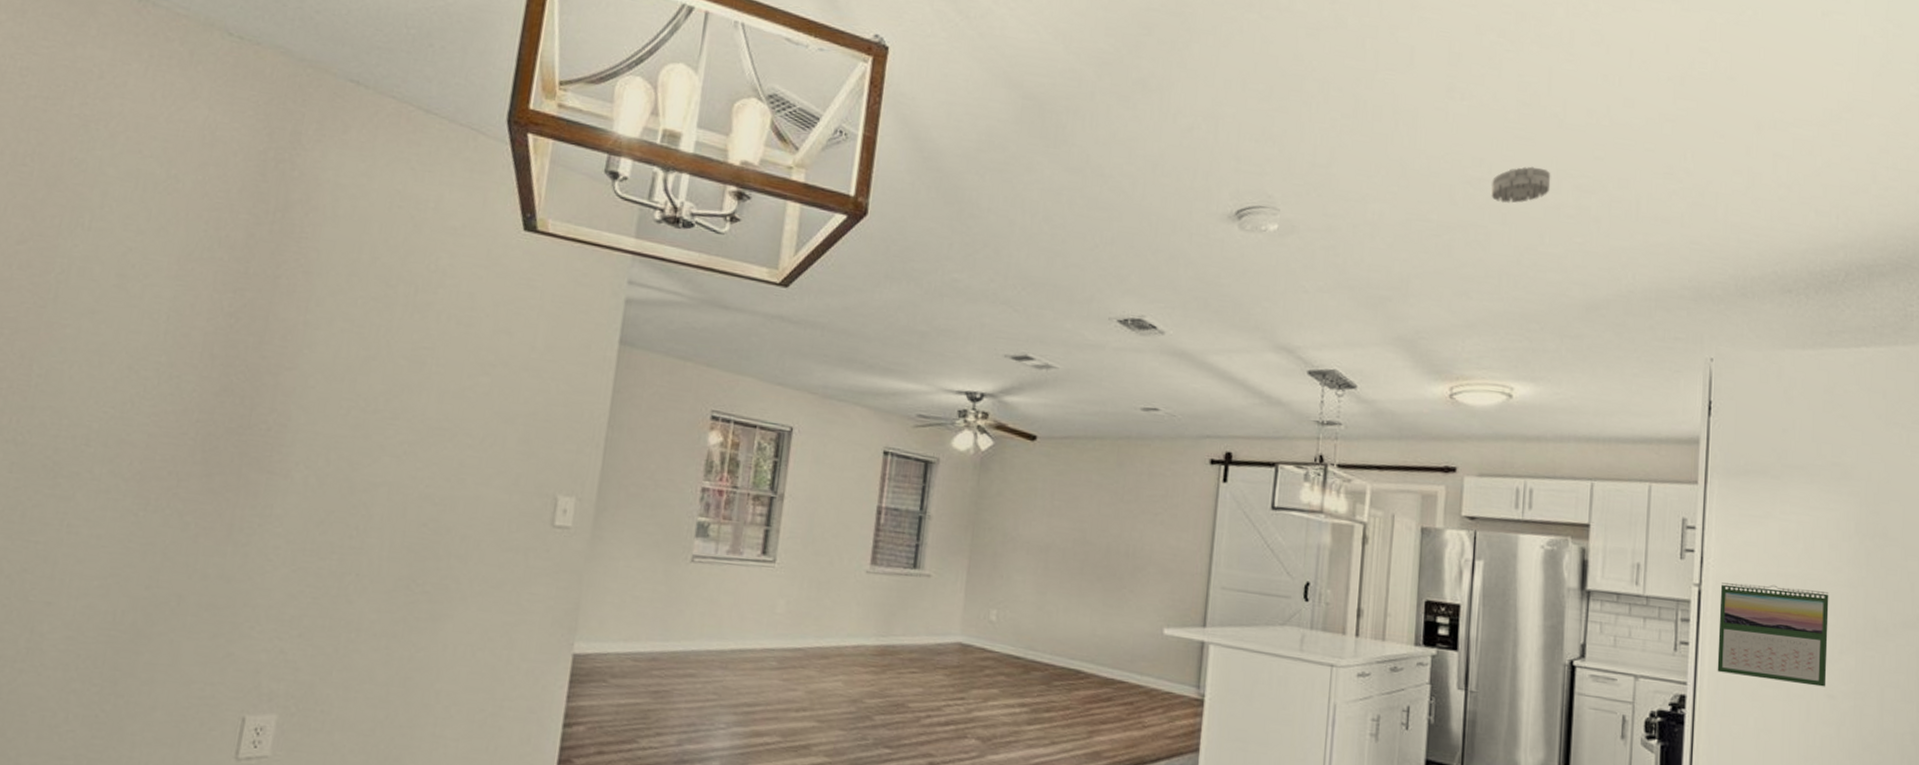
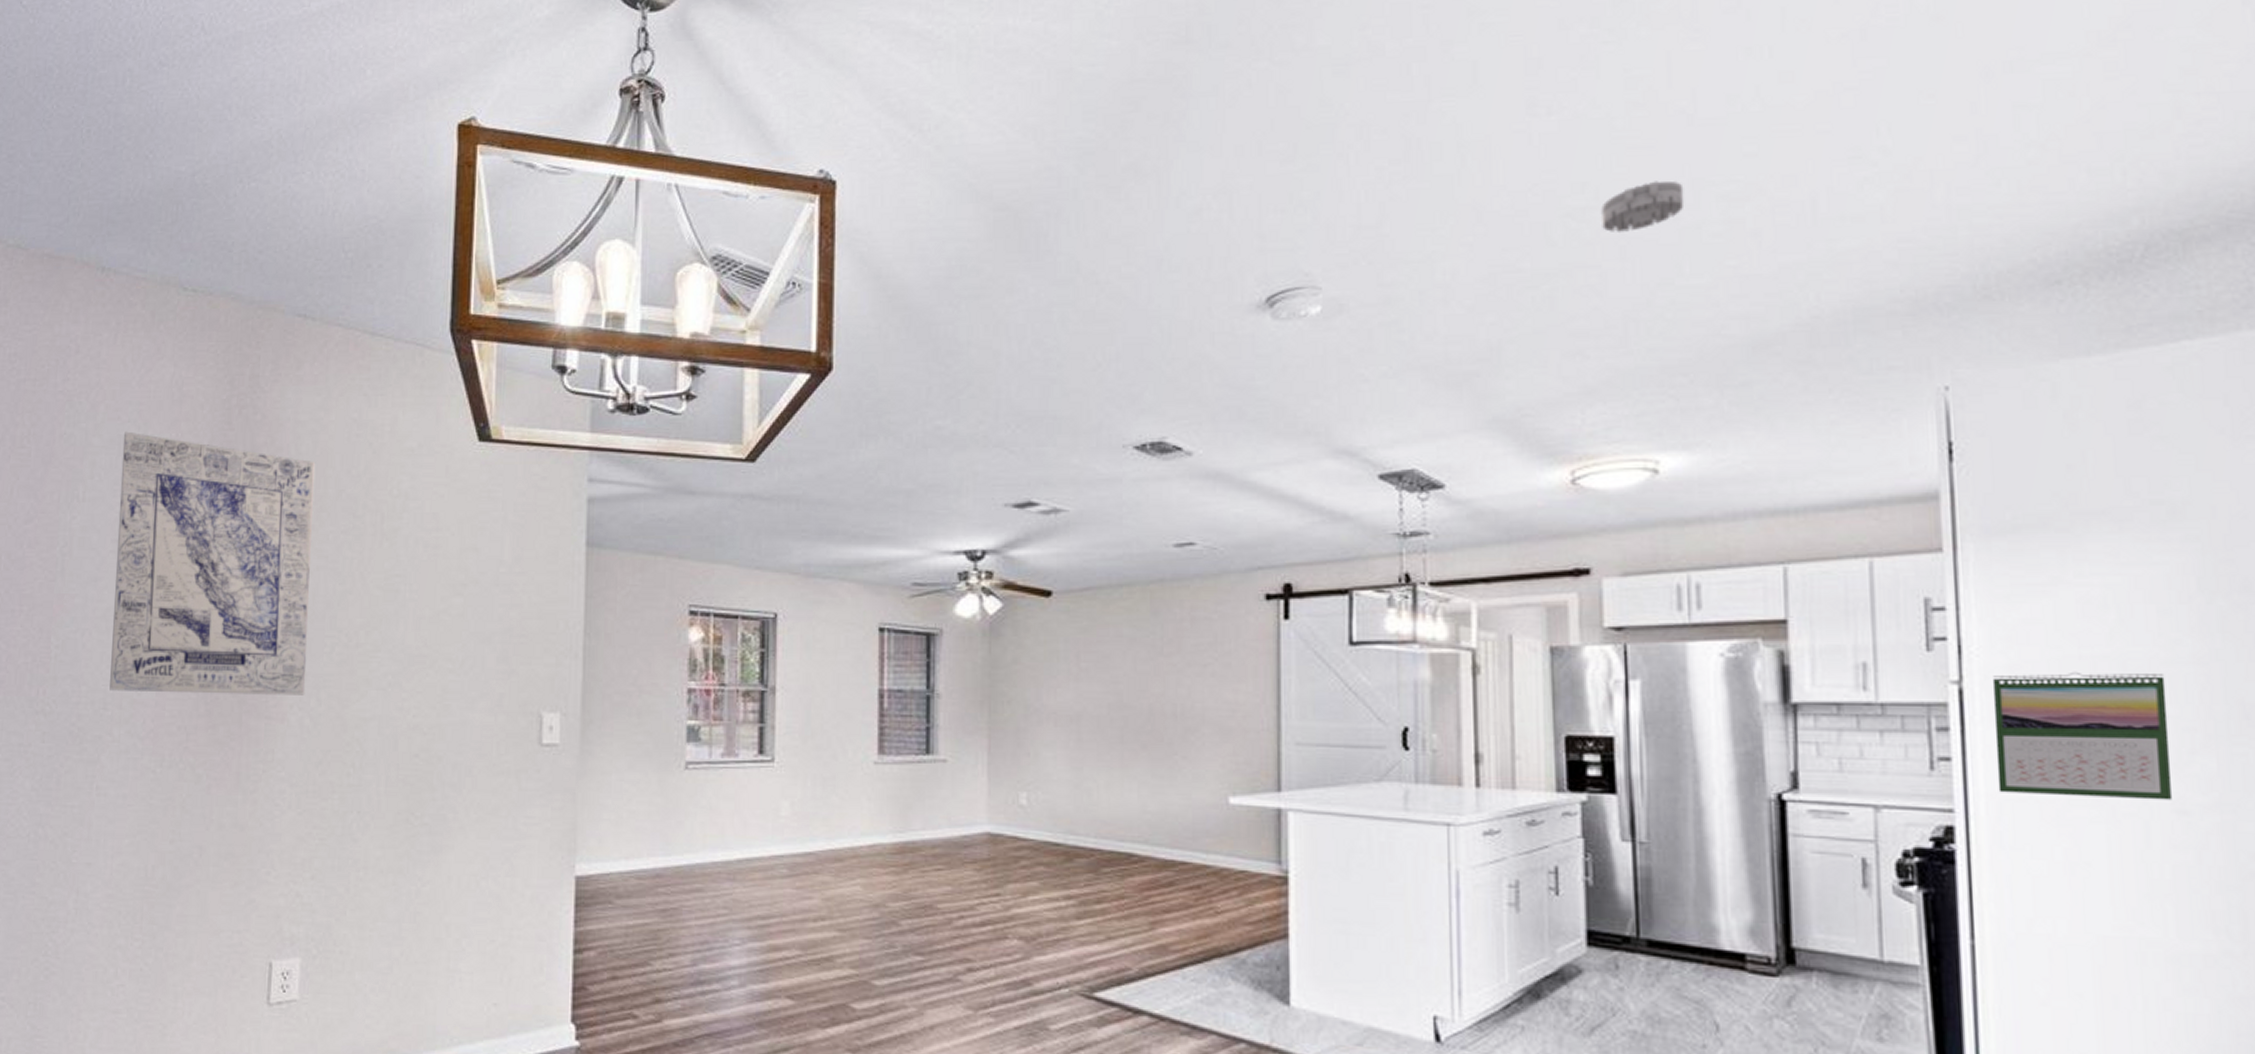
wall art: none [95,166,351,454] -> present [110,431,315,695]

